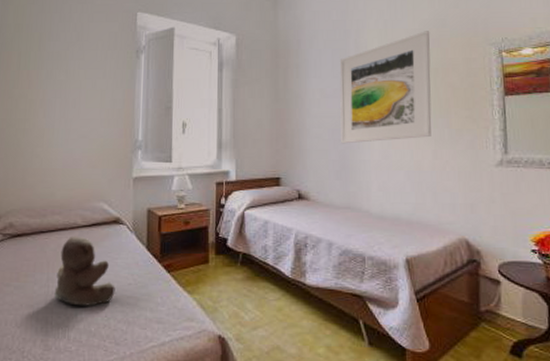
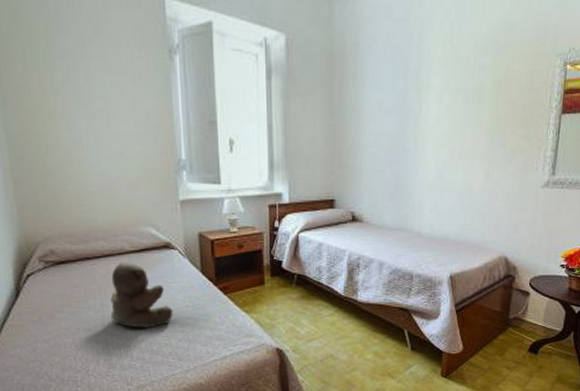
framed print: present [340,31,432,144] -> none [397,36,498,164]

